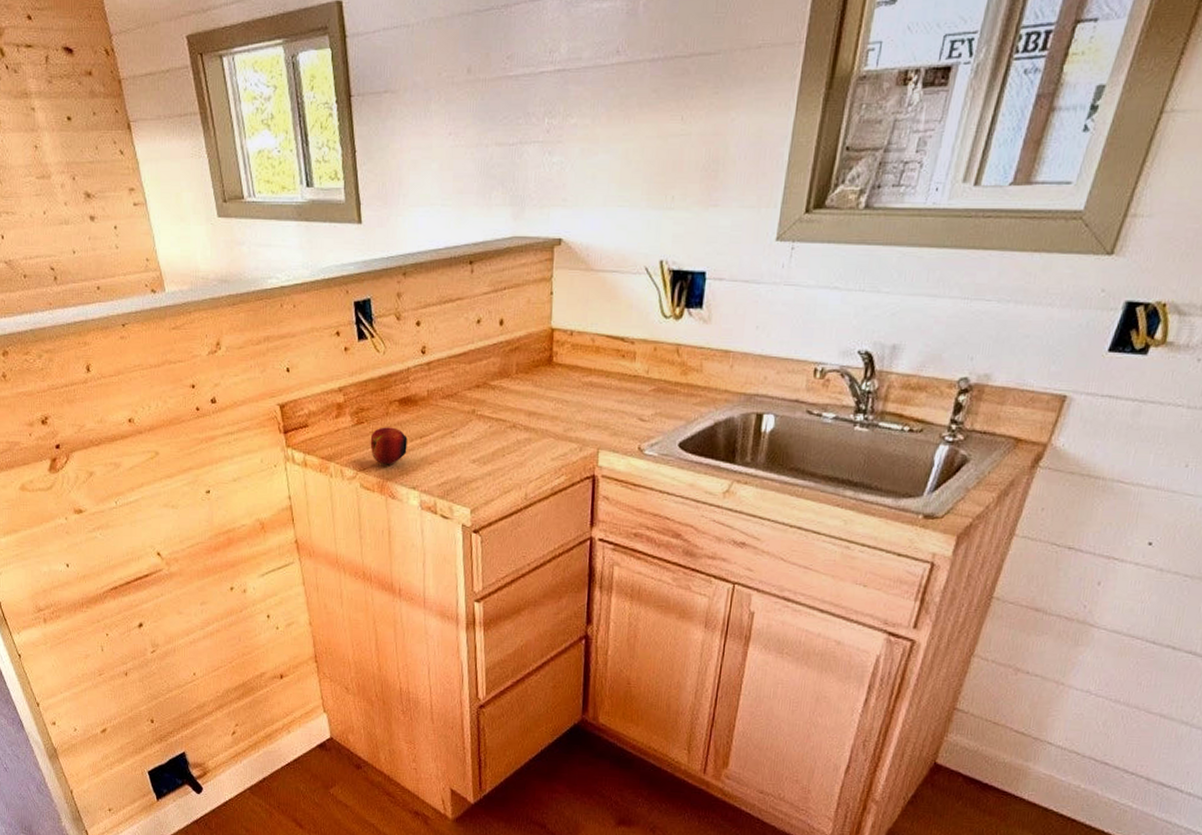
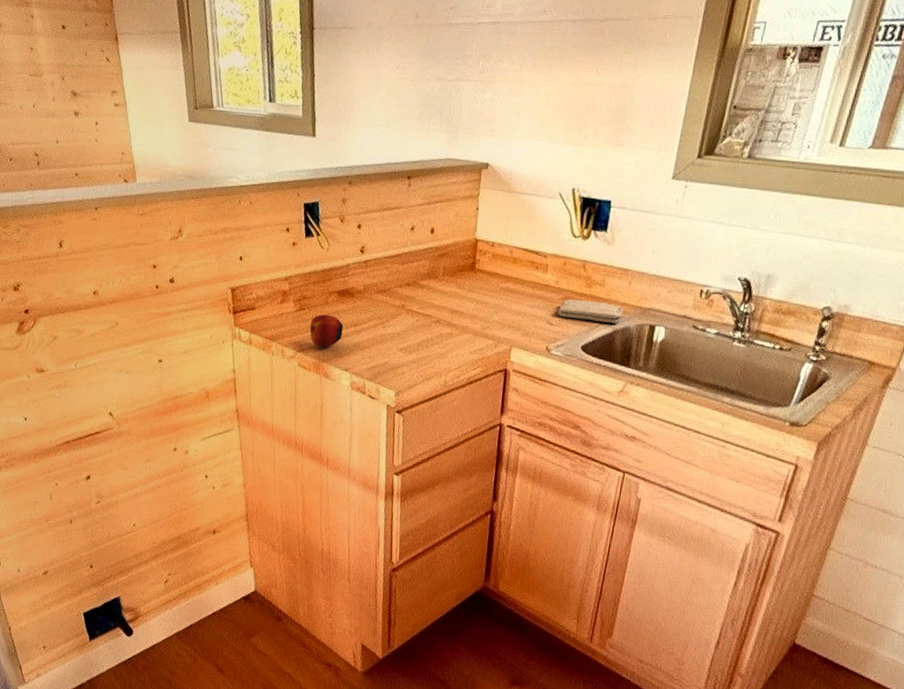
washcloth: none [650,390,725,414] -> present [558,299,624,324]

